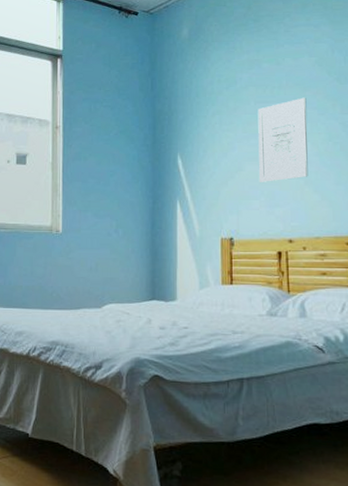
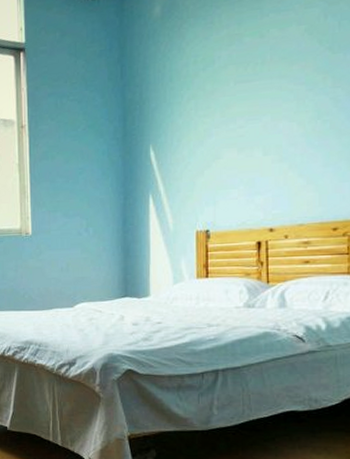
wall art: present [257,97,308,182] -> none [237,72,294,170]

